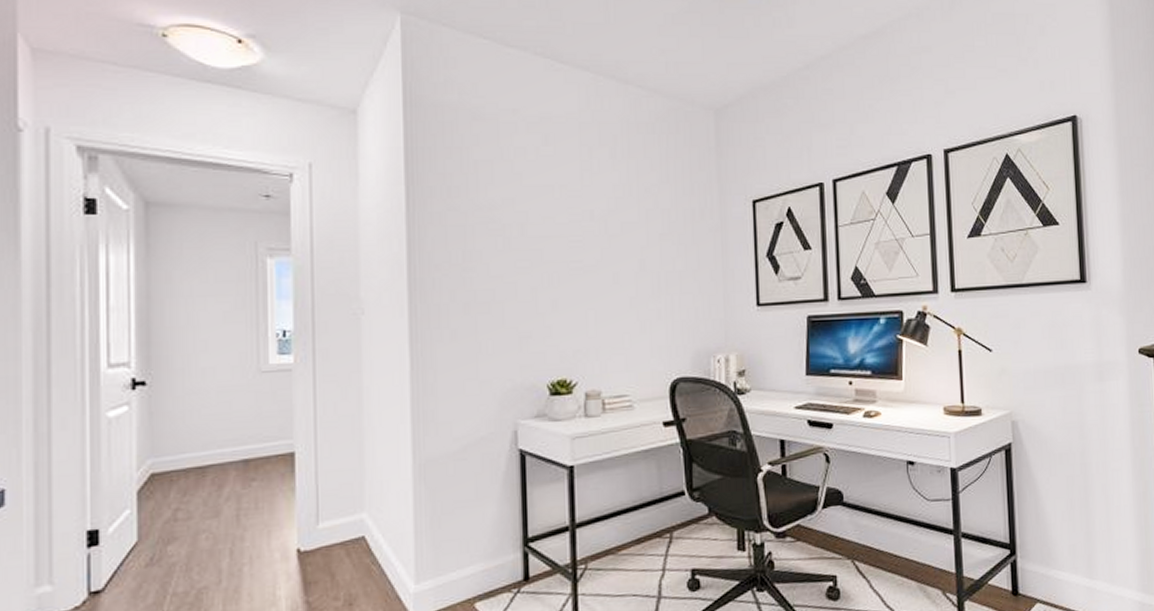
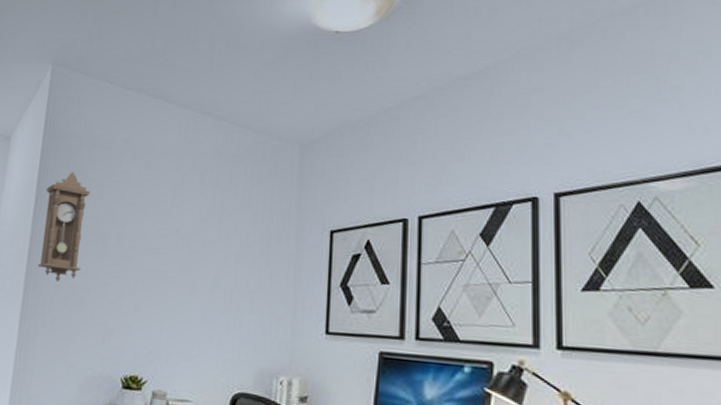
pendulum clock: none [418,151,479,286] -> present [37,171,91,281]

